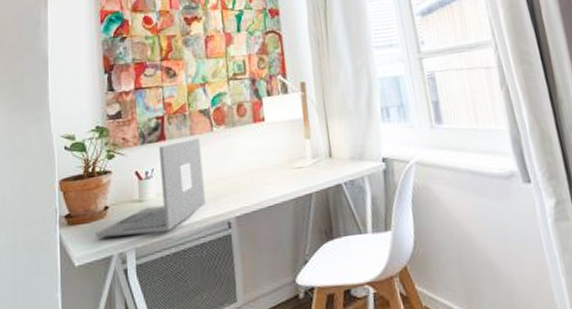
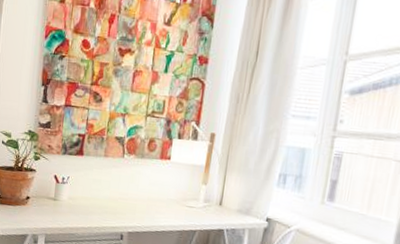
laptop: present [96,137,206,239] -> none [17,159,112,229]

